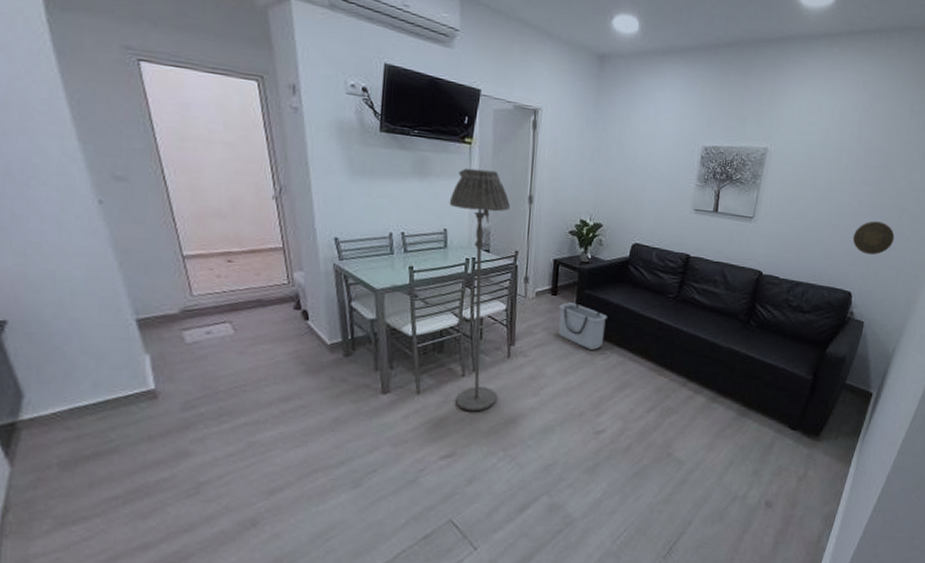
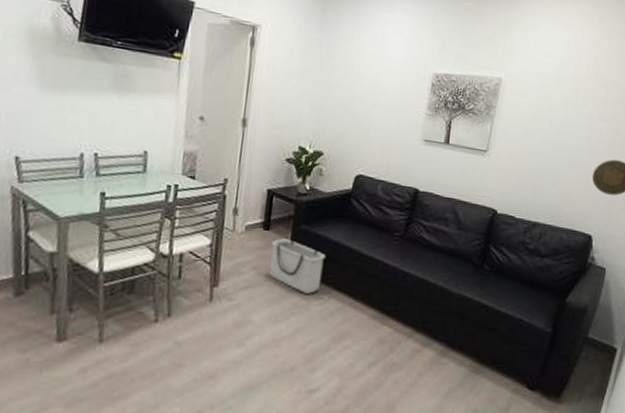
floor lamp: present [449,168,511,412] -> none [145,84,222,365]

